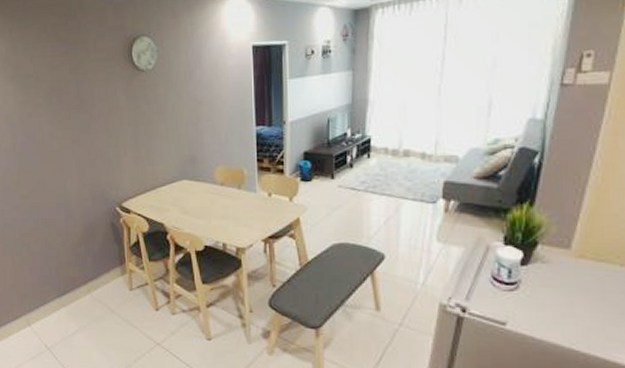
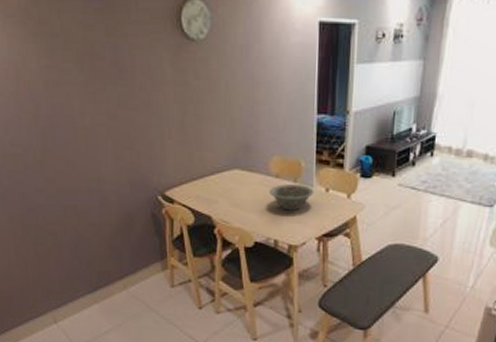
decorative bowl: none [216,191,258,215] -> present [269,184,314,211]

